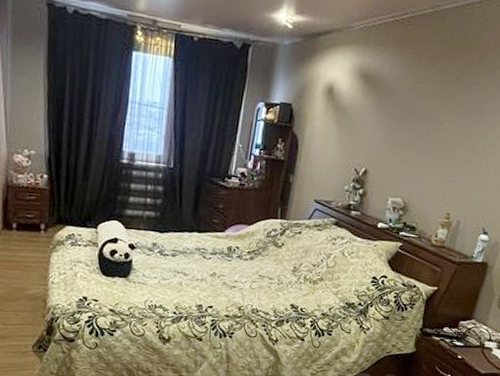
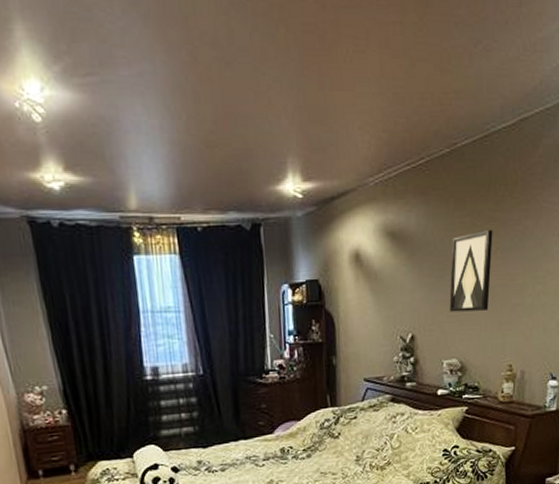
wall art: none [403,88,457,161] -> present [449,230,493,312]

